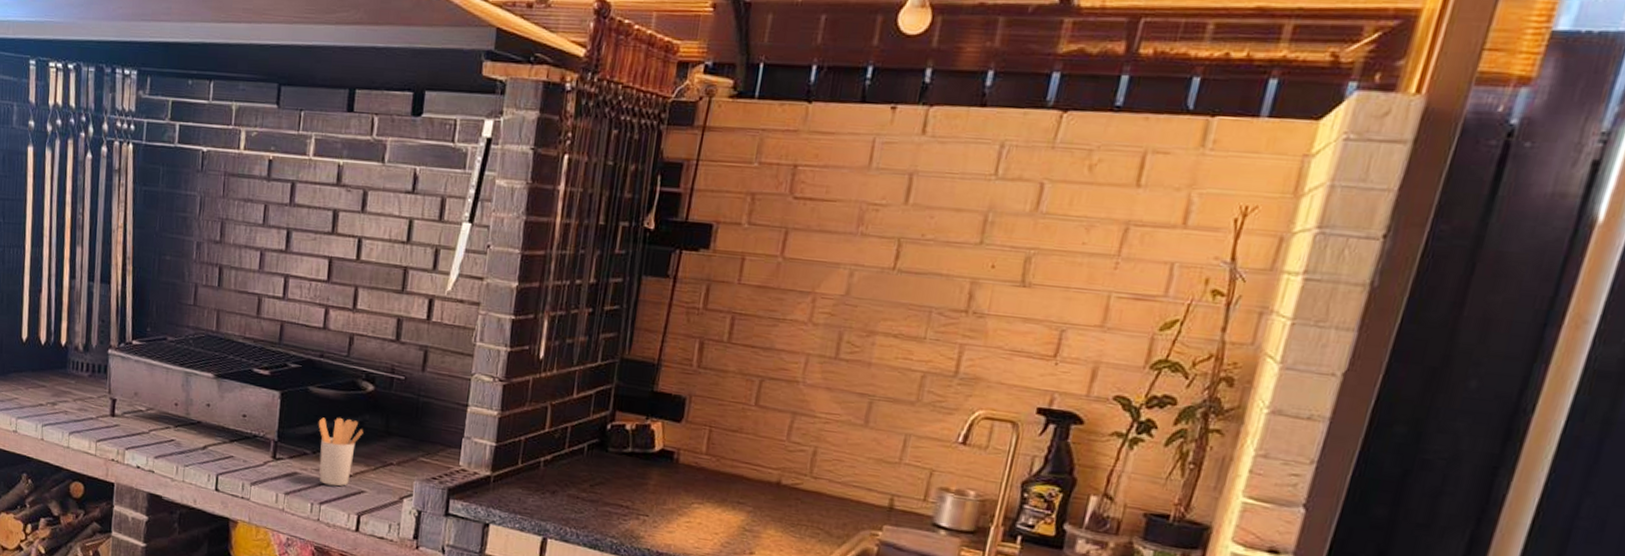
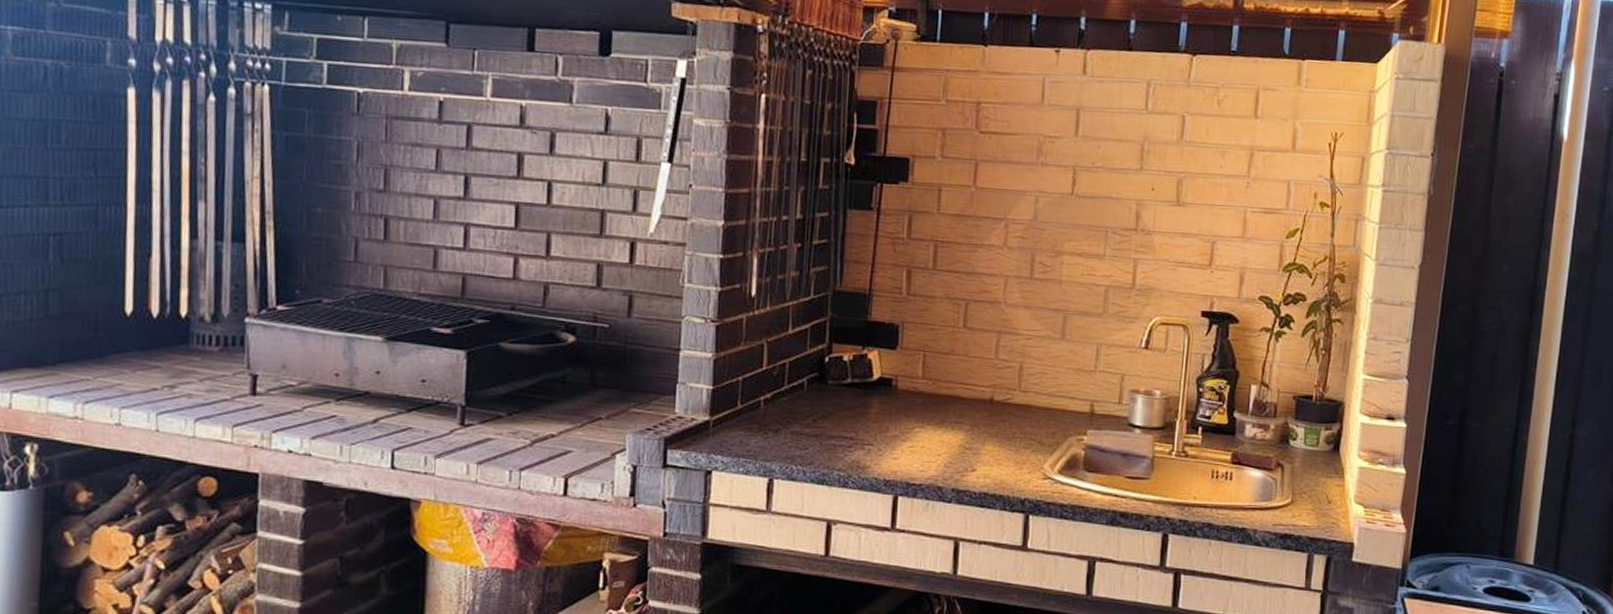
utensil holder: present [318,417,364,487] -> none [513,373,566,449]

